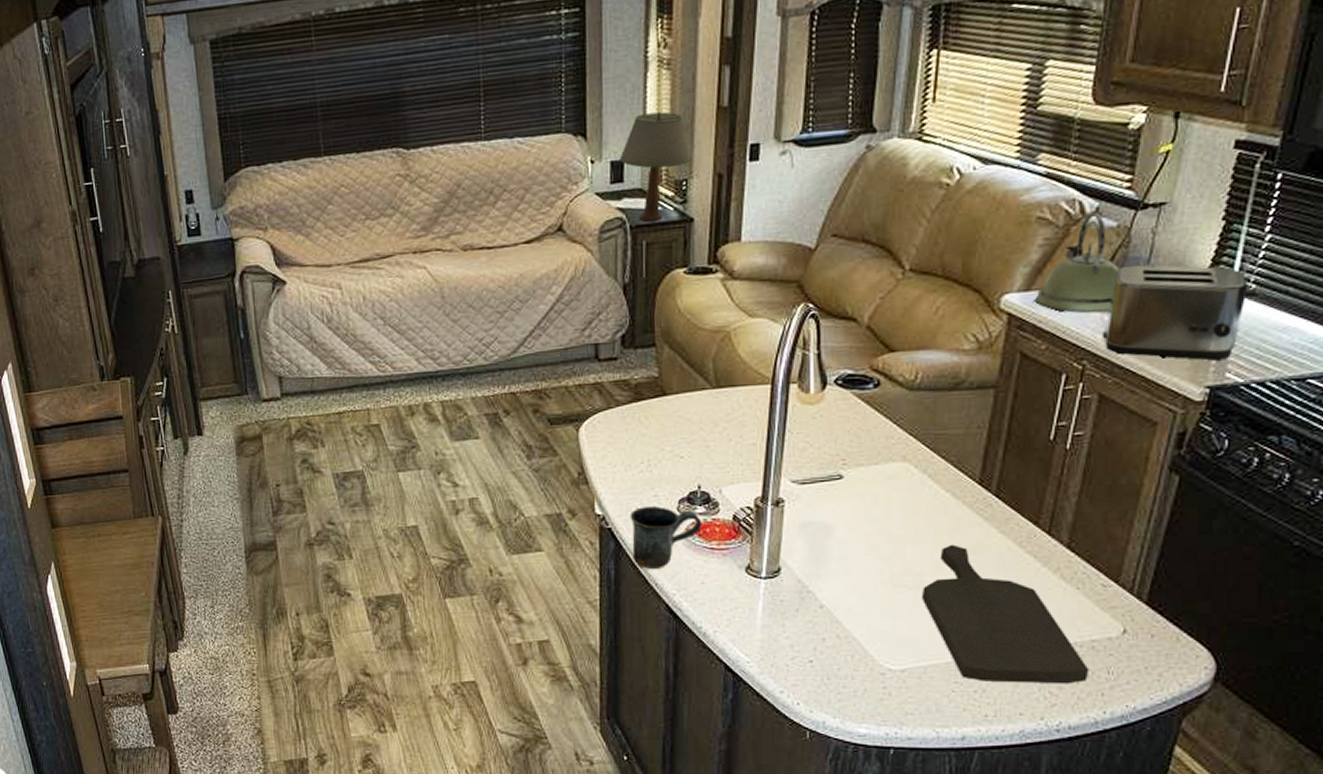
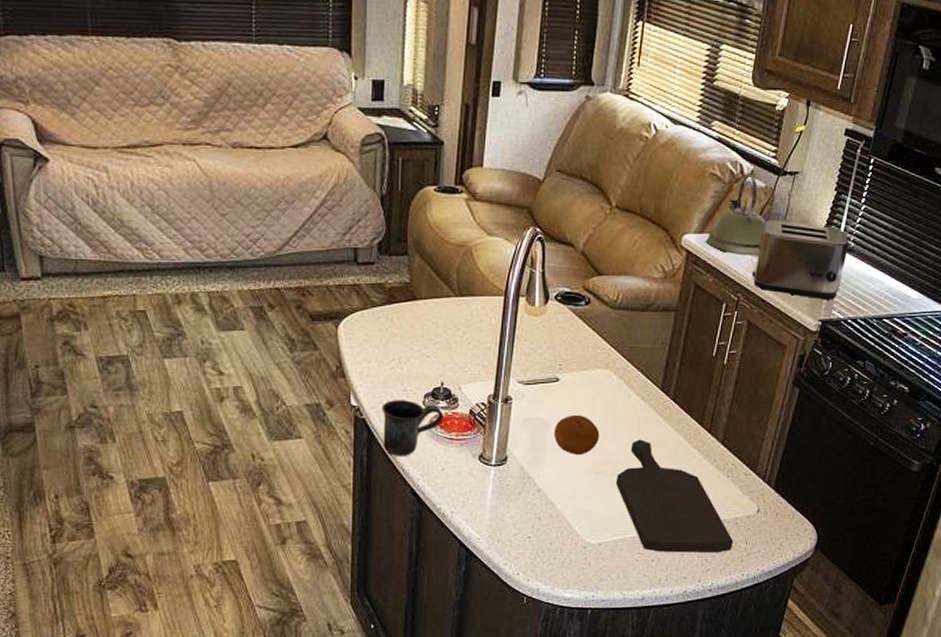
table lamp: present [619,111,692,223] -> none [380,39,443,142]
fruit: none [838,516,898,565] -> present [553,414,600,456]

